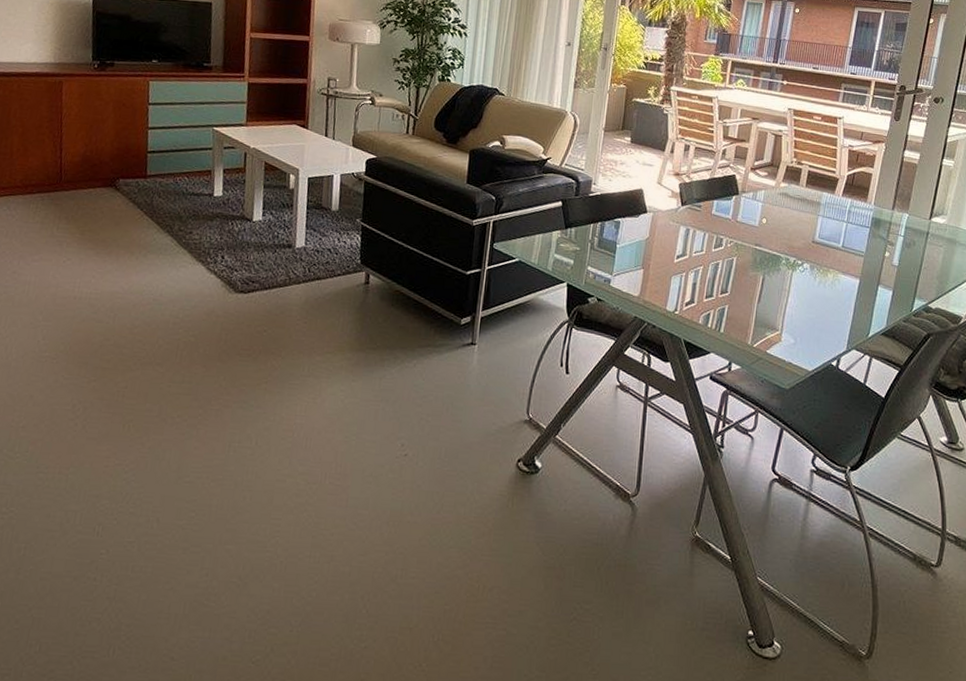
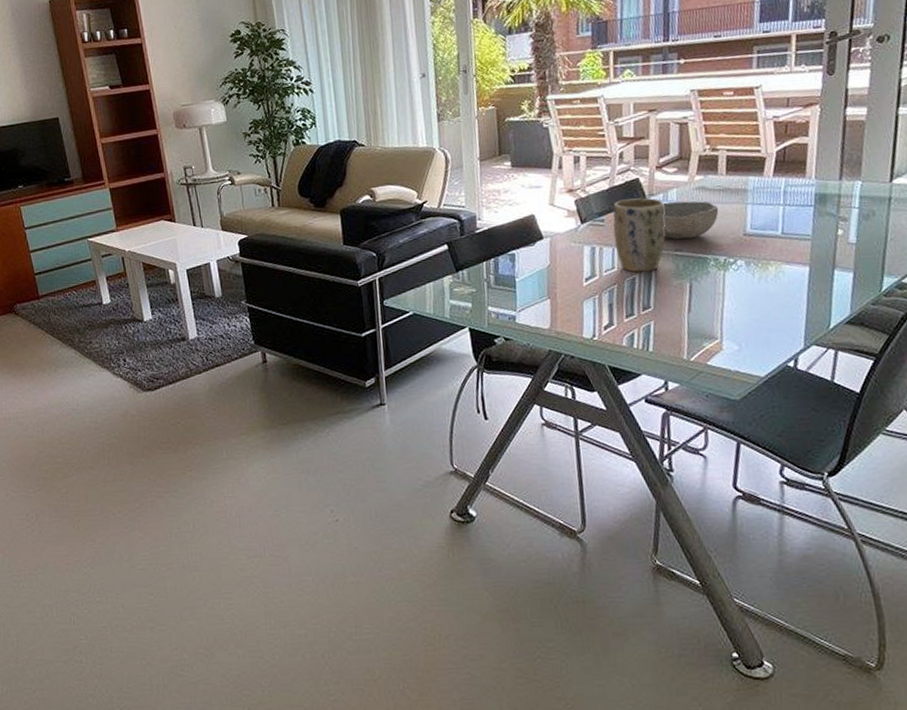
plant pot: none [706,191,753,260] -> present [613,197,666,272]
bowl: none [748,201,796,237] -> present [663,201,719,240]

